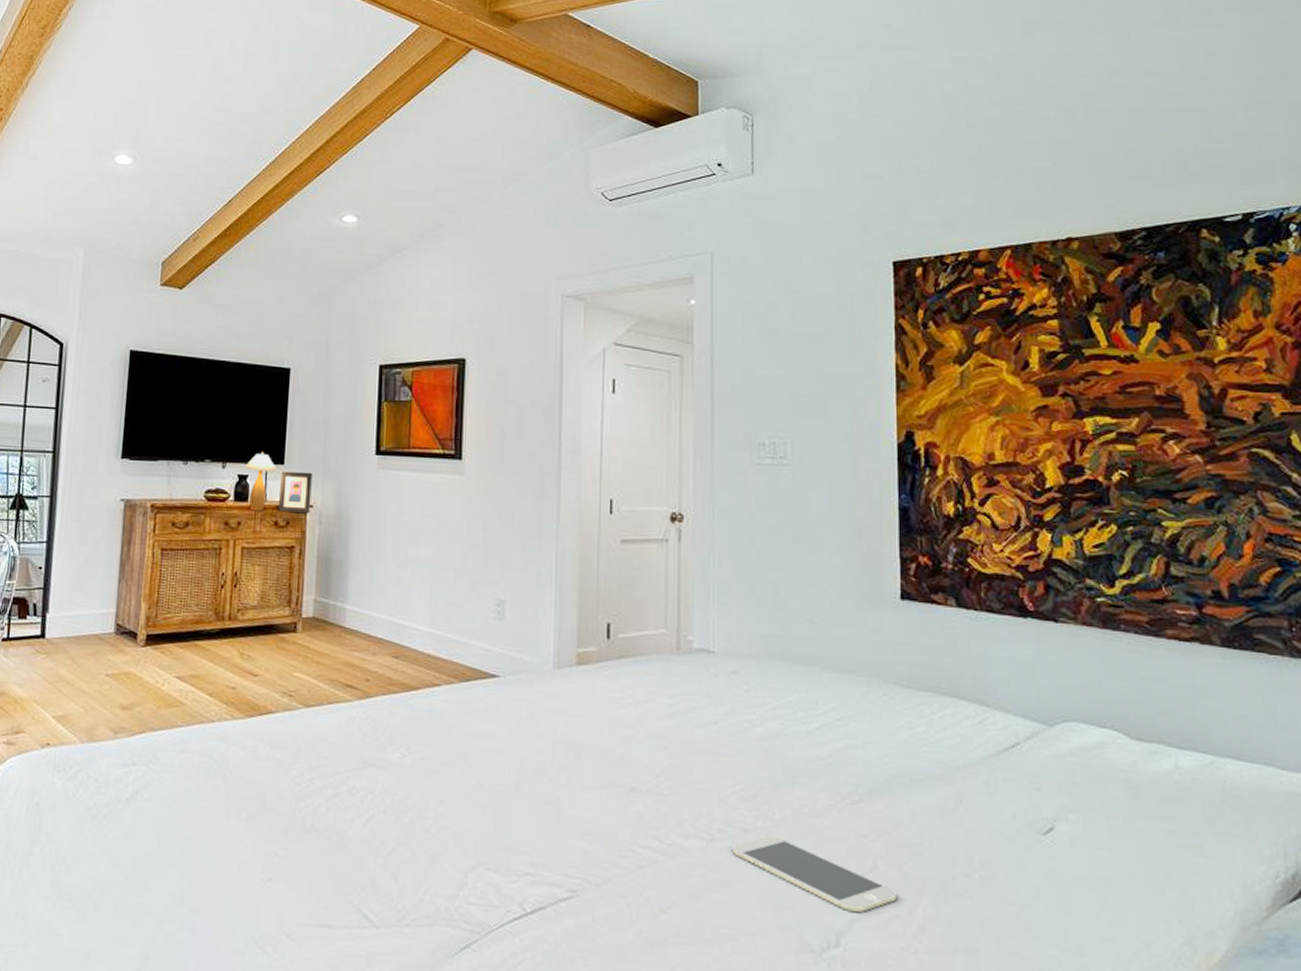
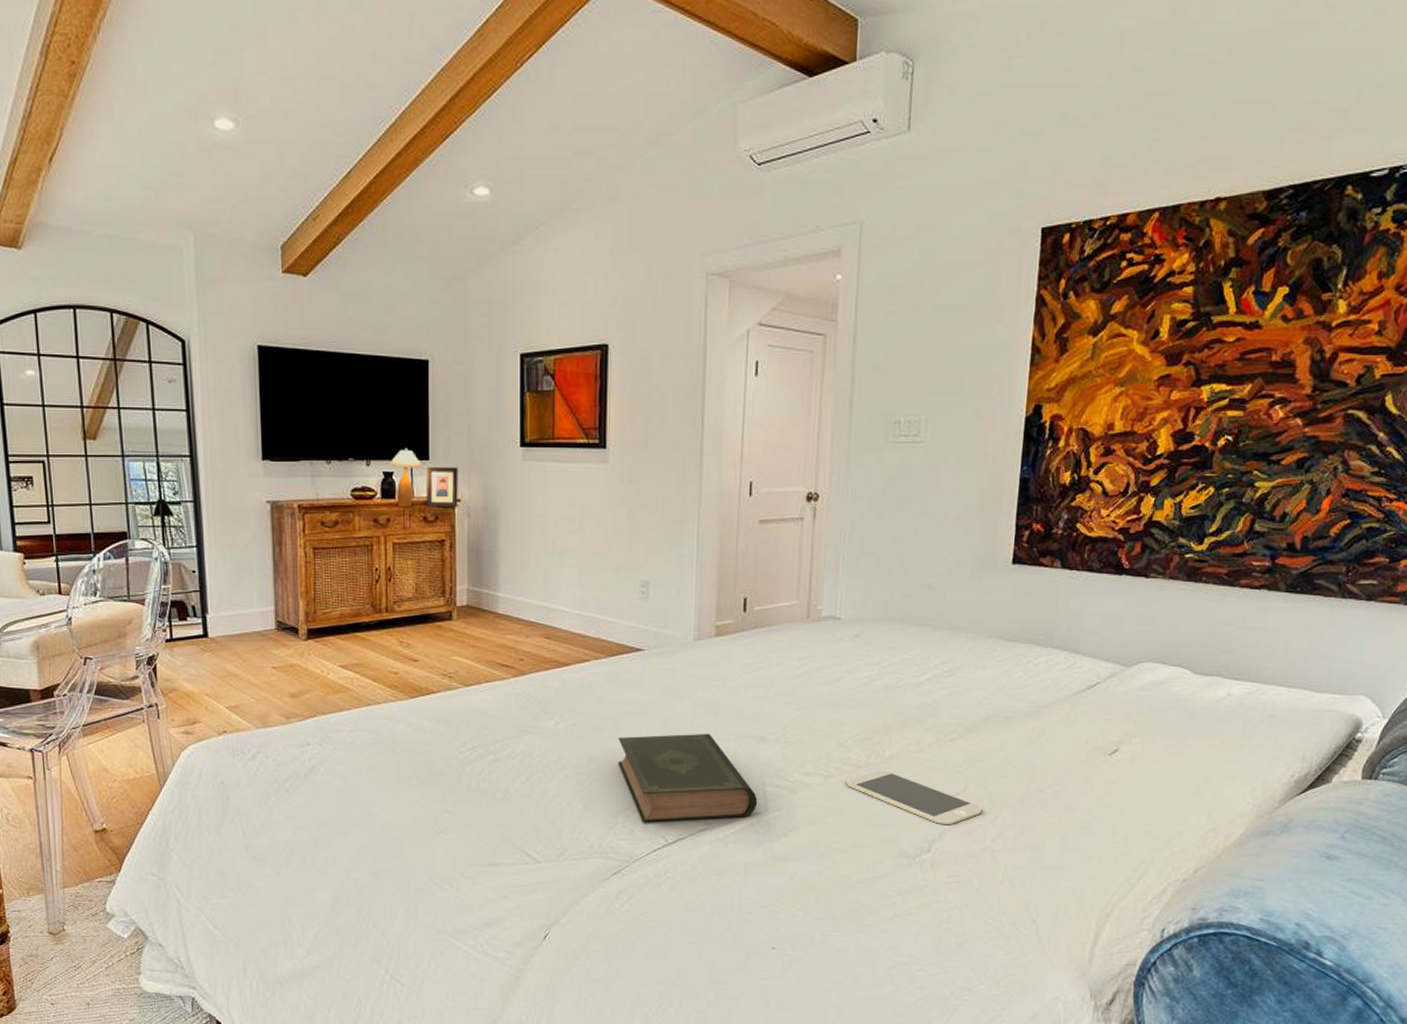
book: none [469,776,630,886] -> present [617,733,758,822]

